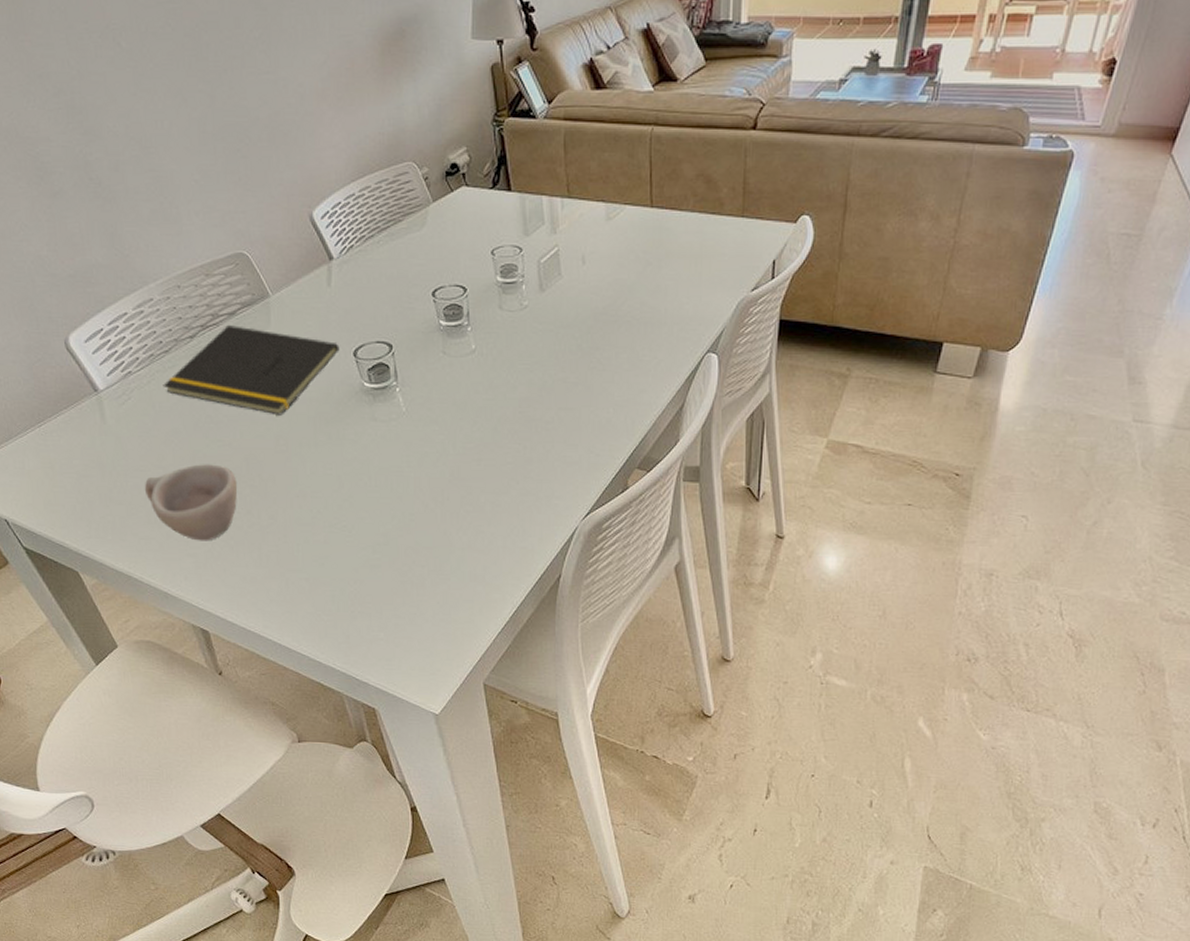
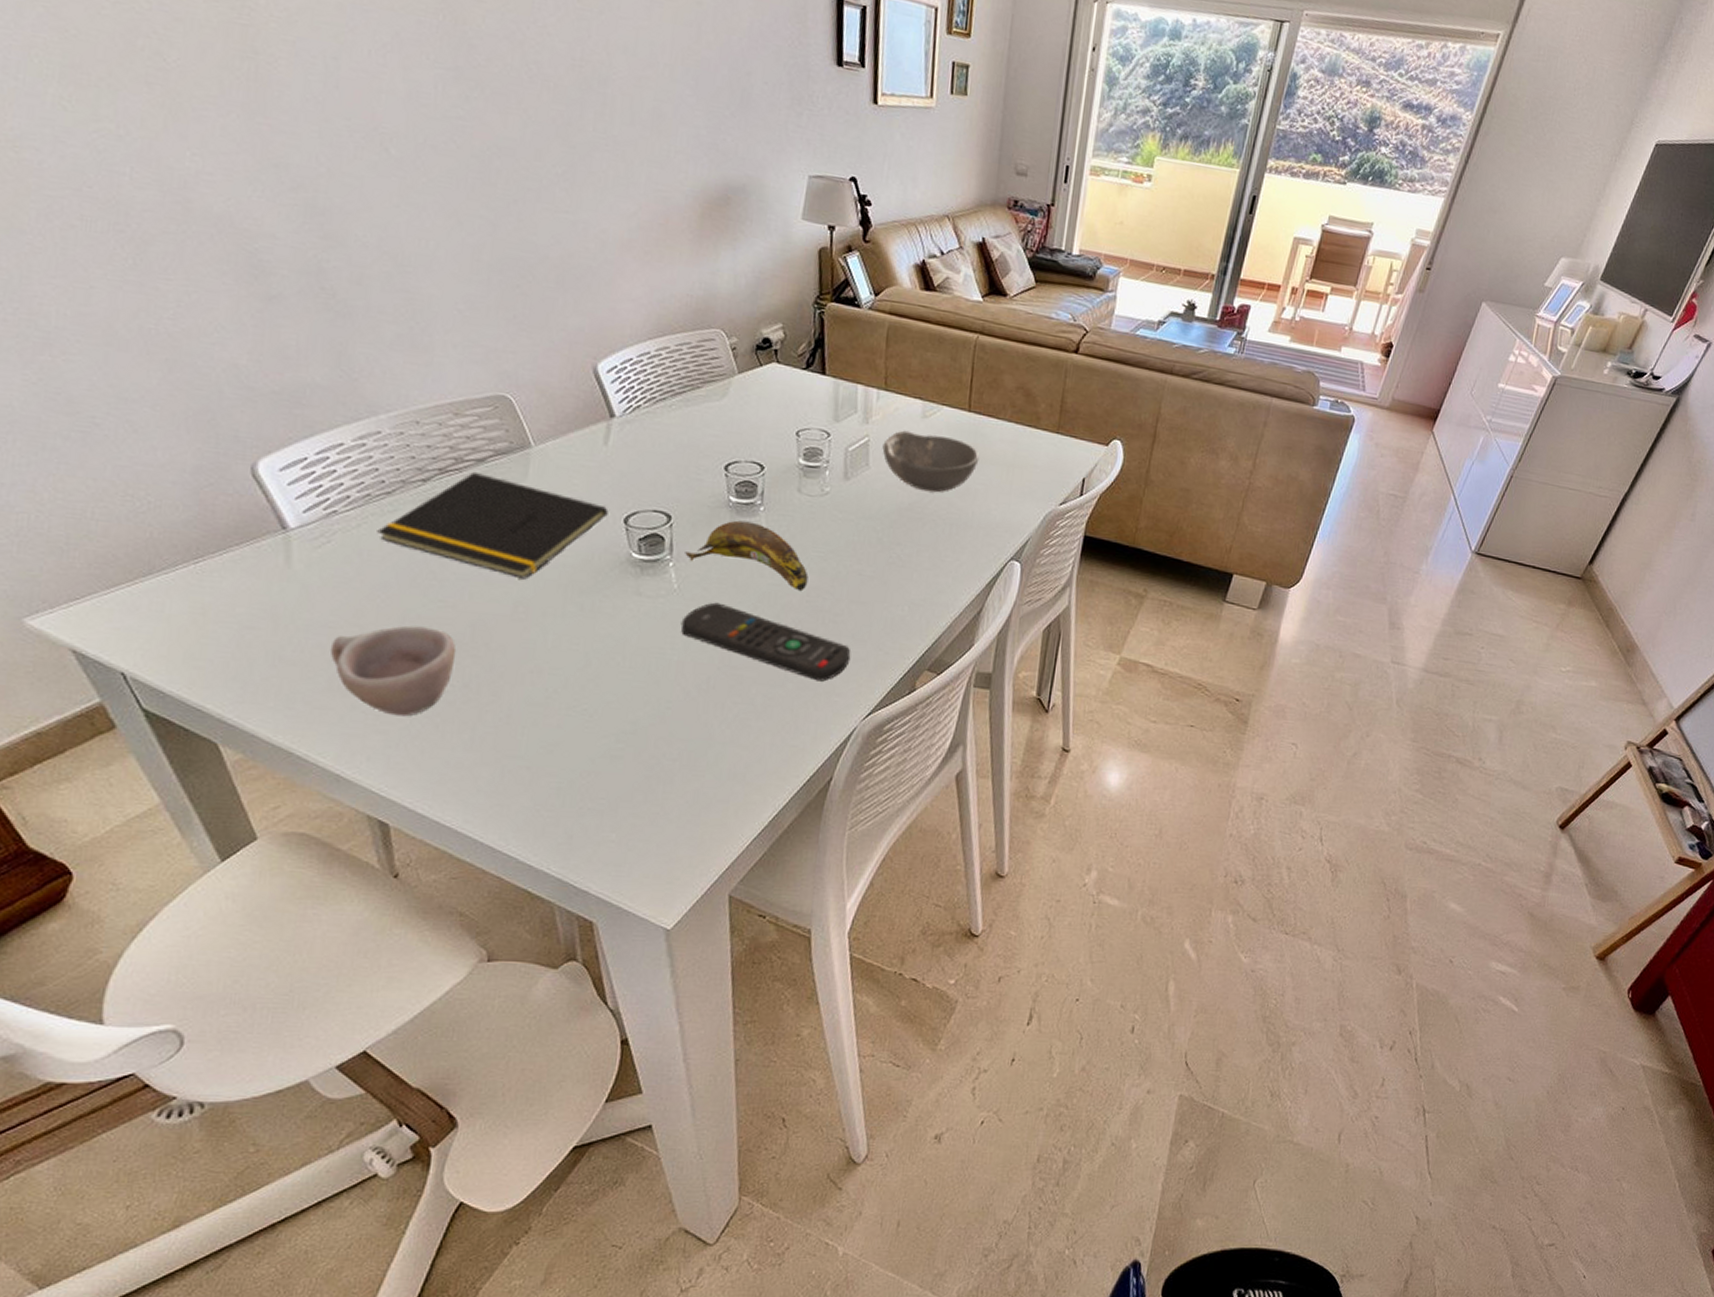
banana: none [408,342,518,402] -> present [685,520,809,590]
remote control: none [413,421,565,486] -> present [680,602,851,682]
bowl: none [572,235,666,294] -> present [882,430,980,493]

